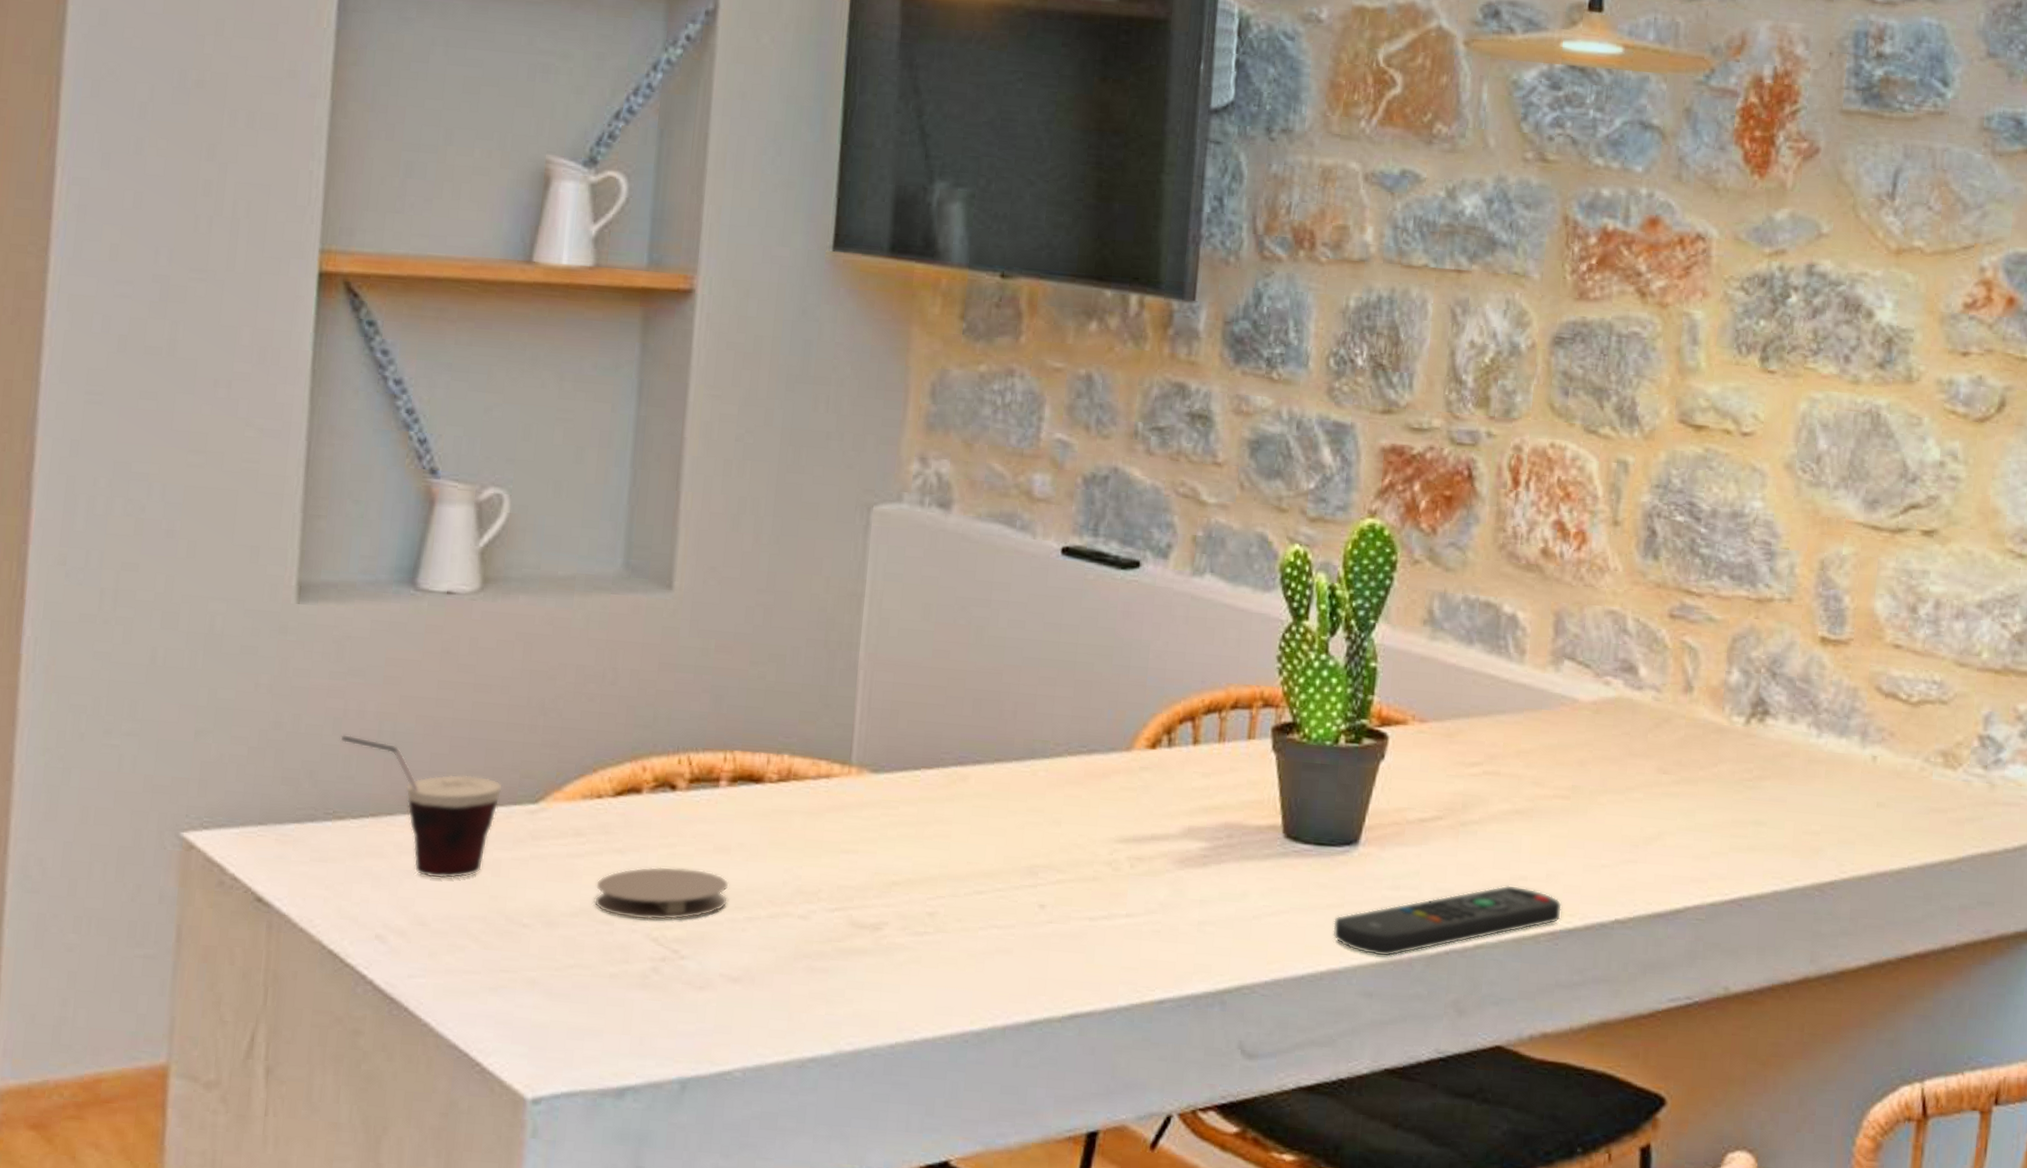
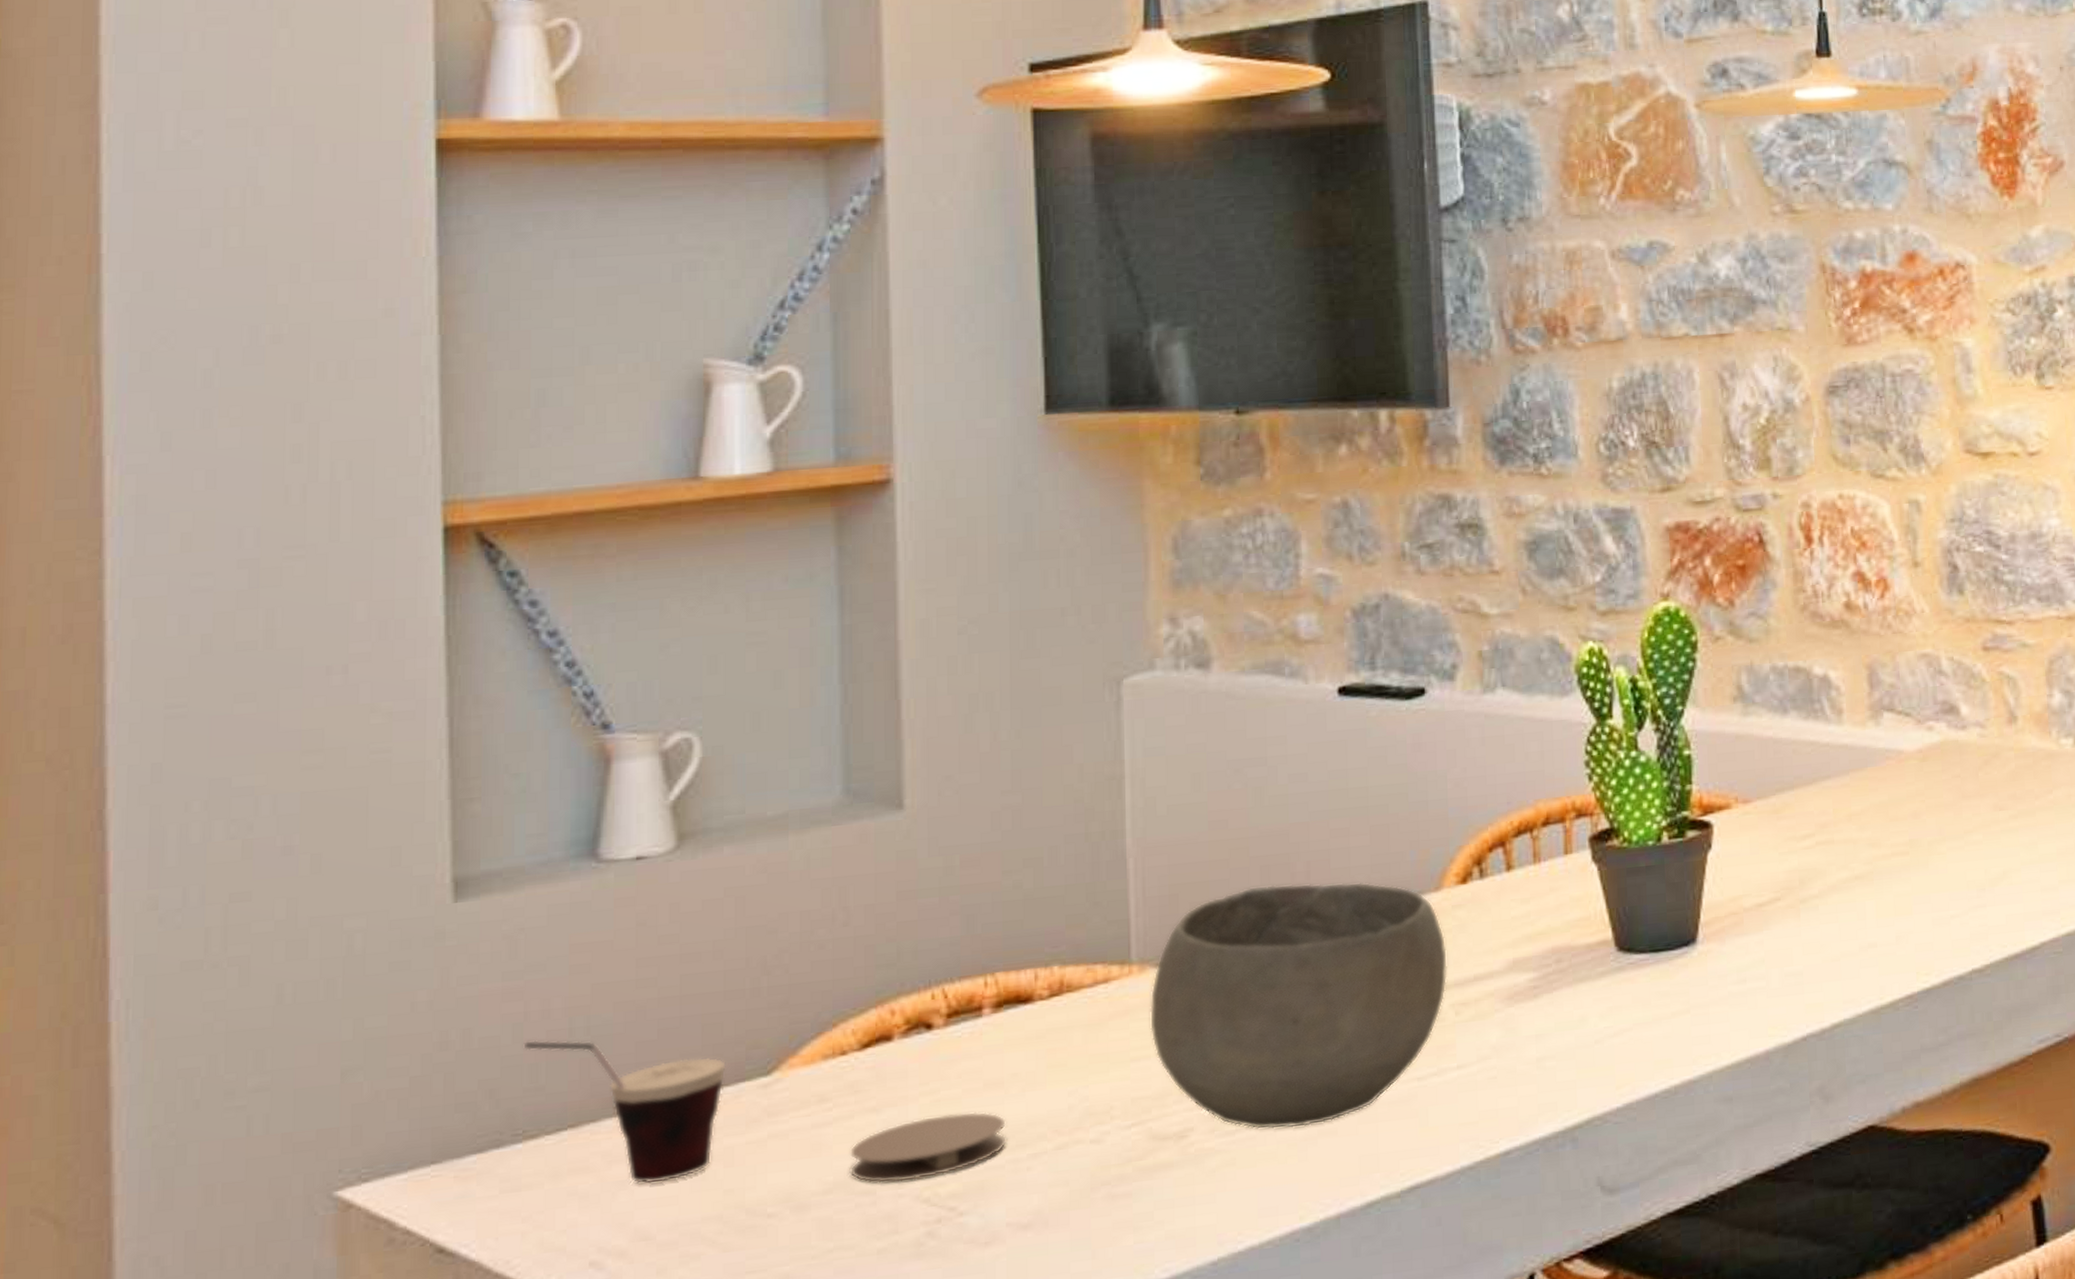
bowl: none [860,715,1131,942] -> present [1149,882,1448,1130]
remote control: present [1333,885,1562,957] -> none [1681,954,1917,1057]

